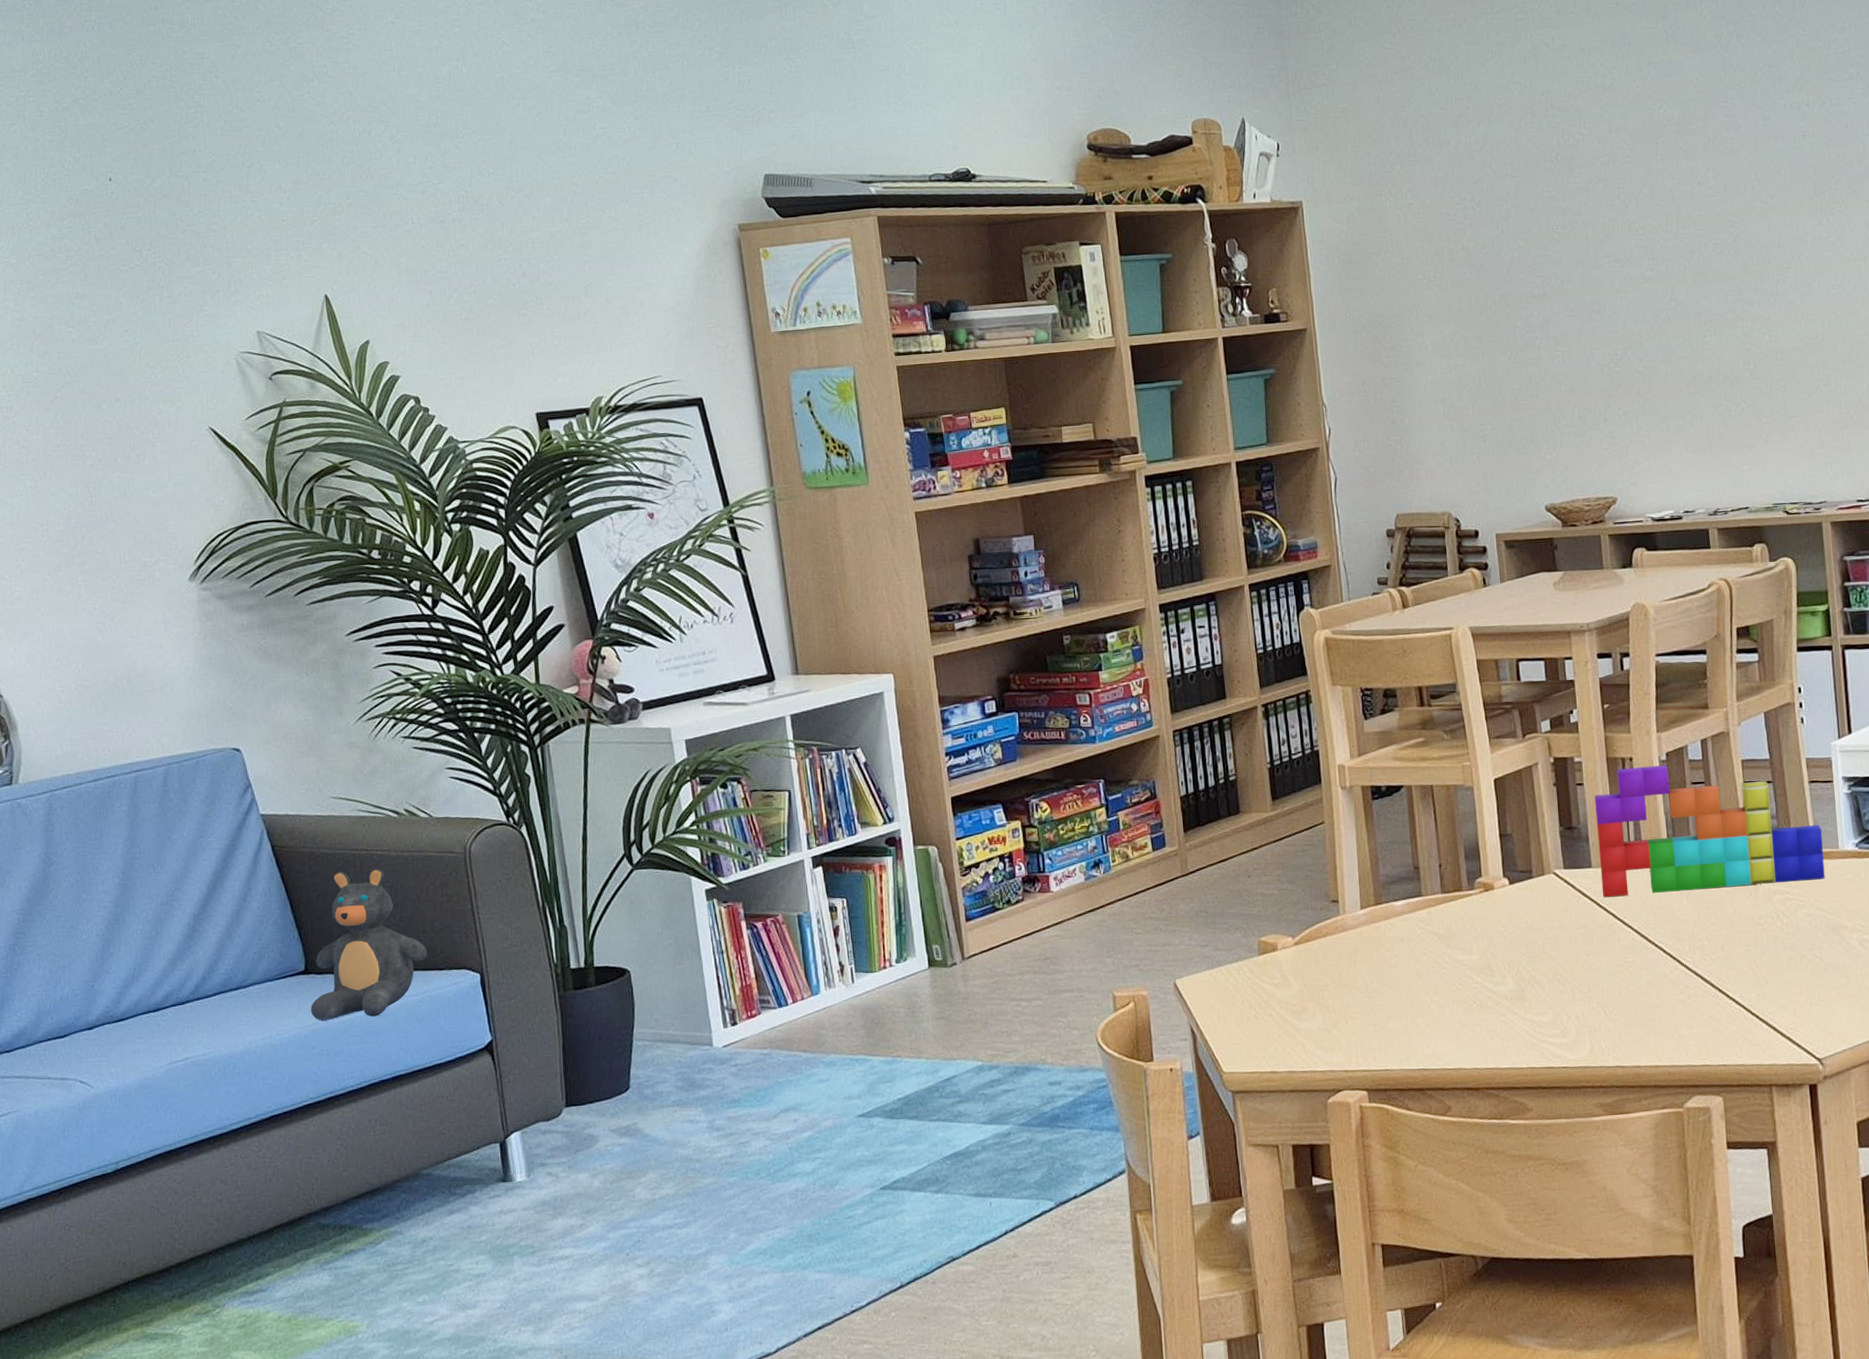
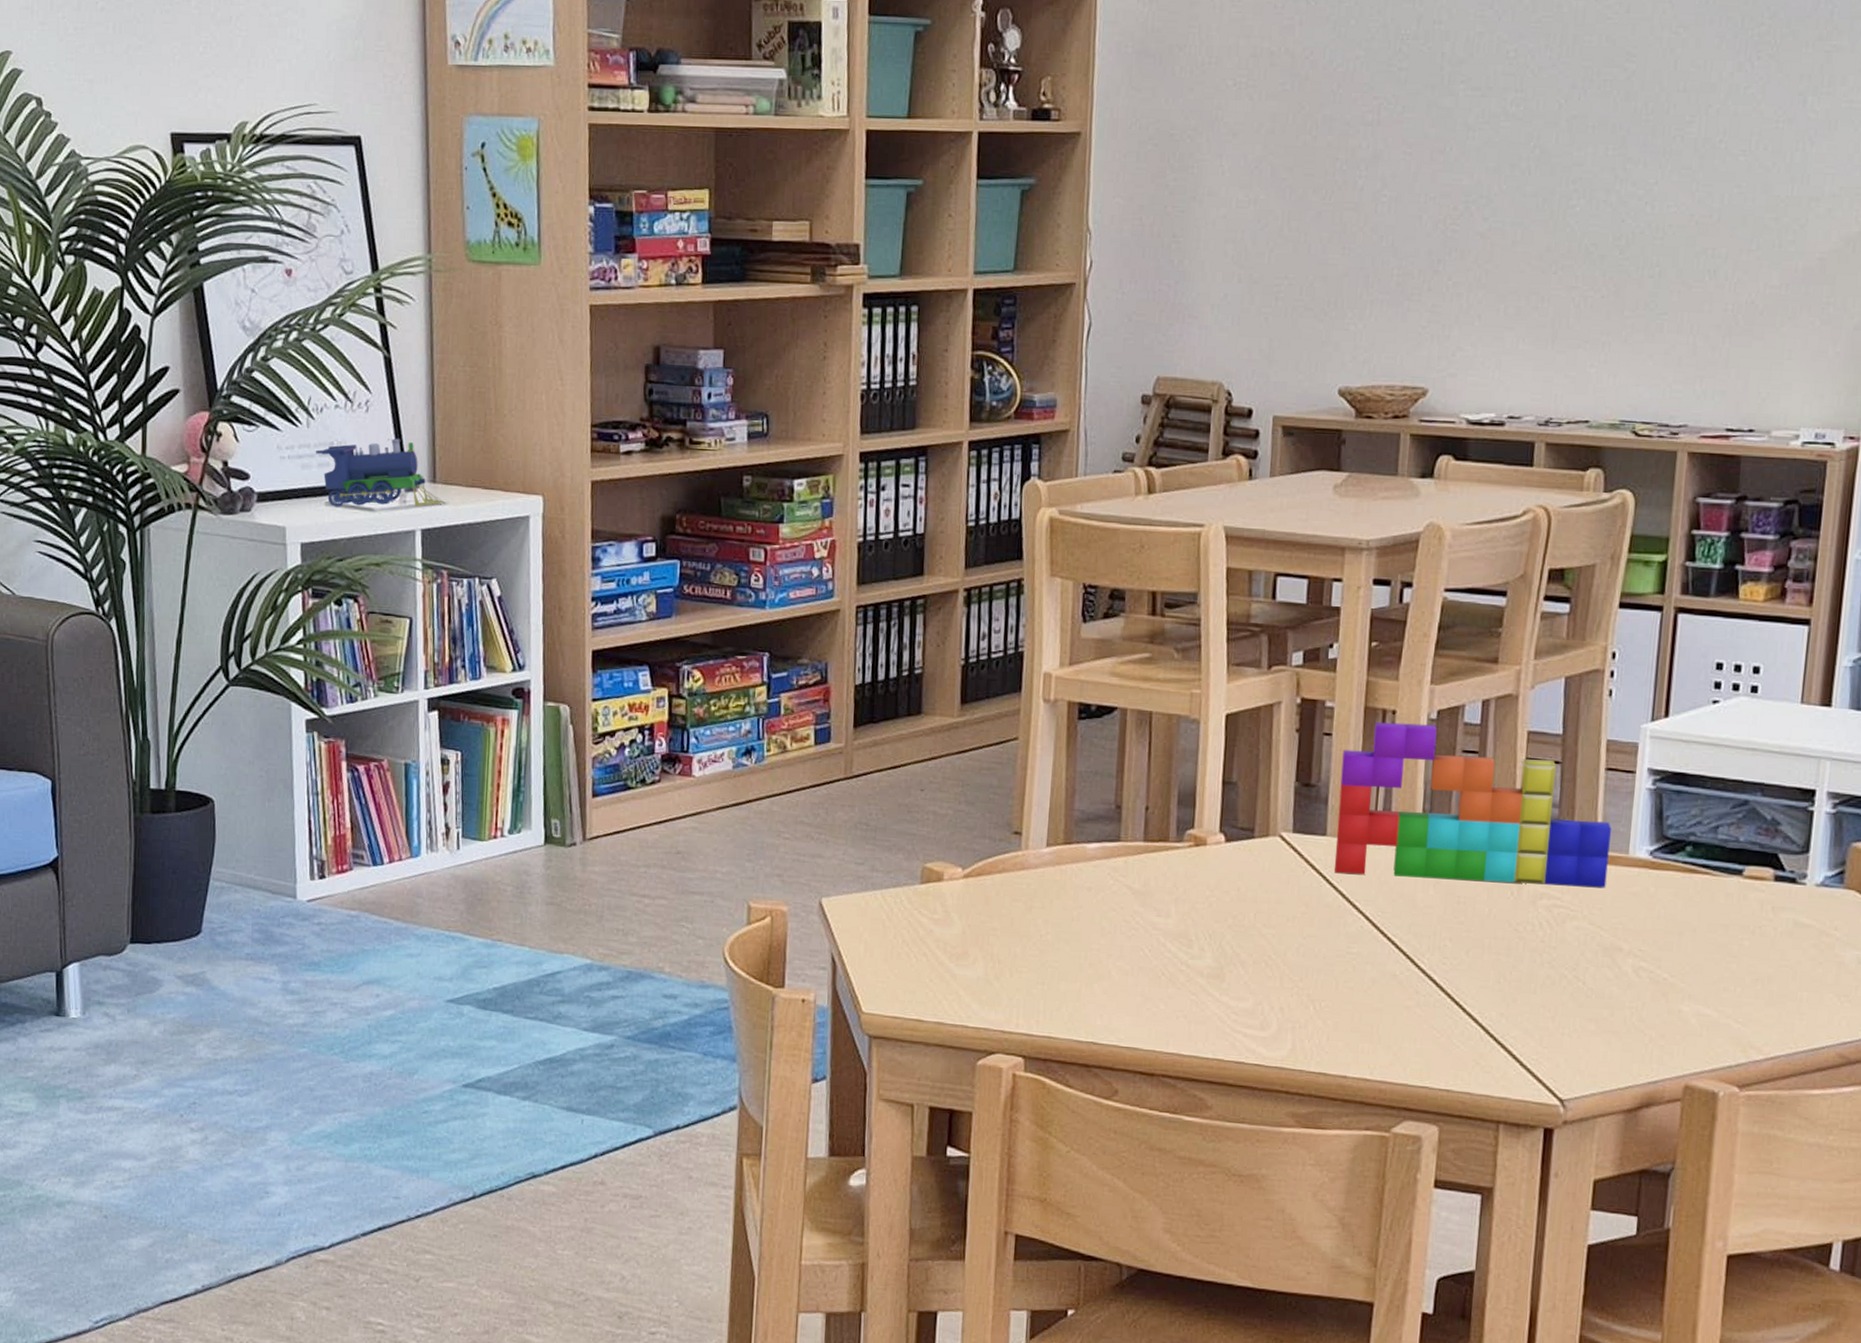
toy train: none [690,641,809,706] -> present [315,438,445,507]

